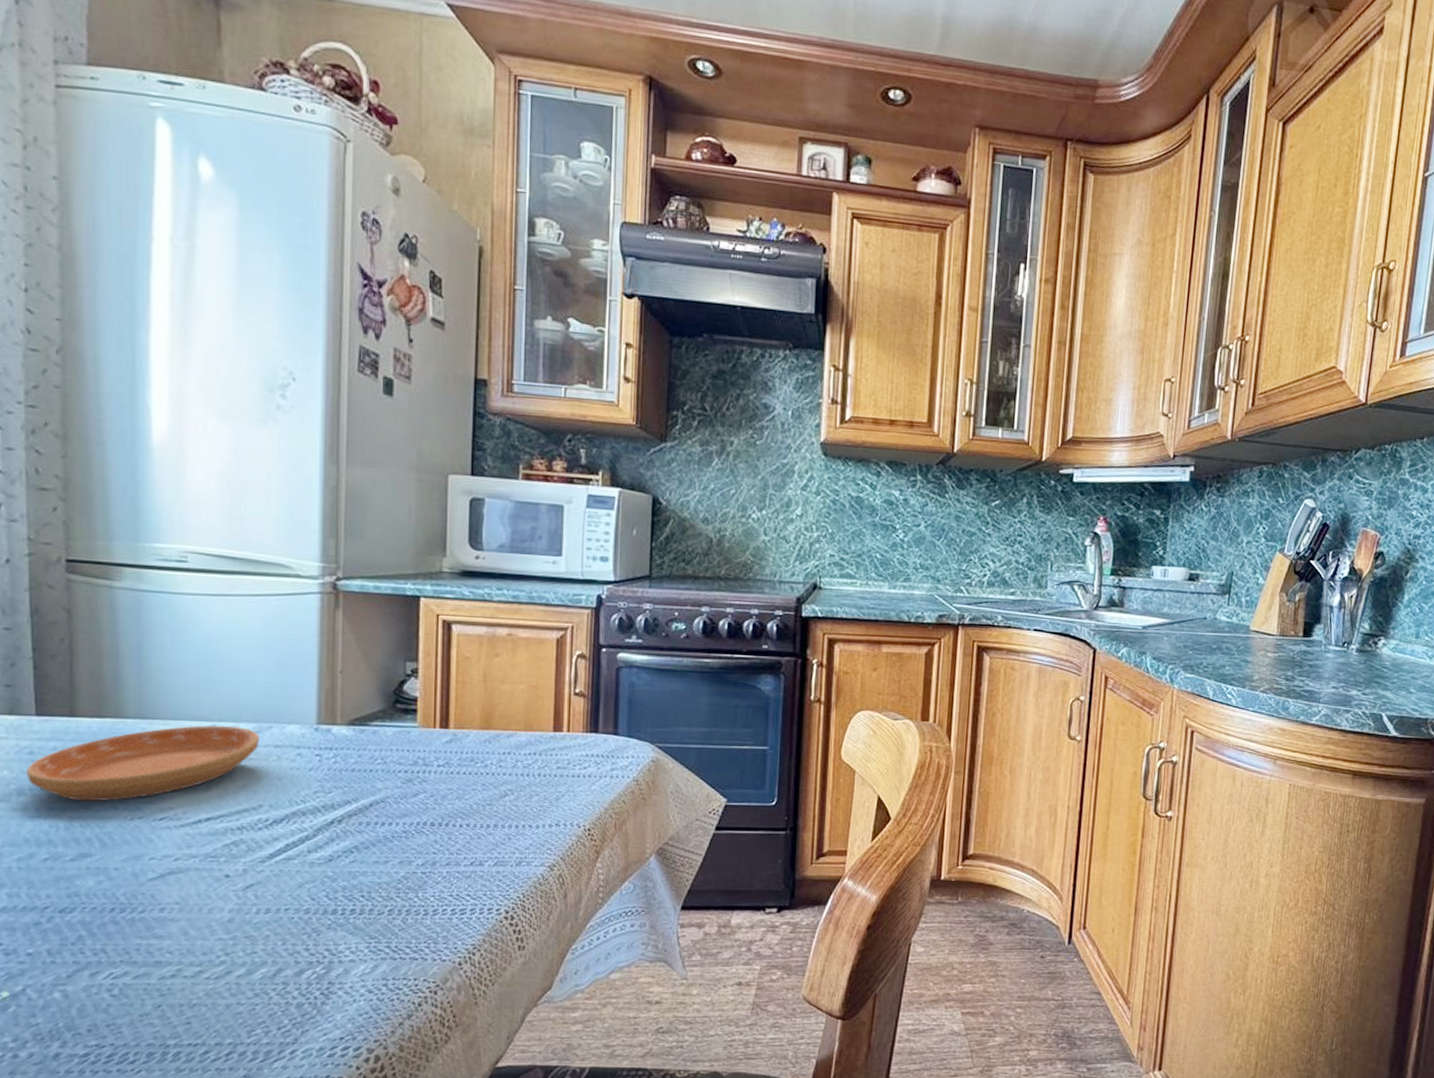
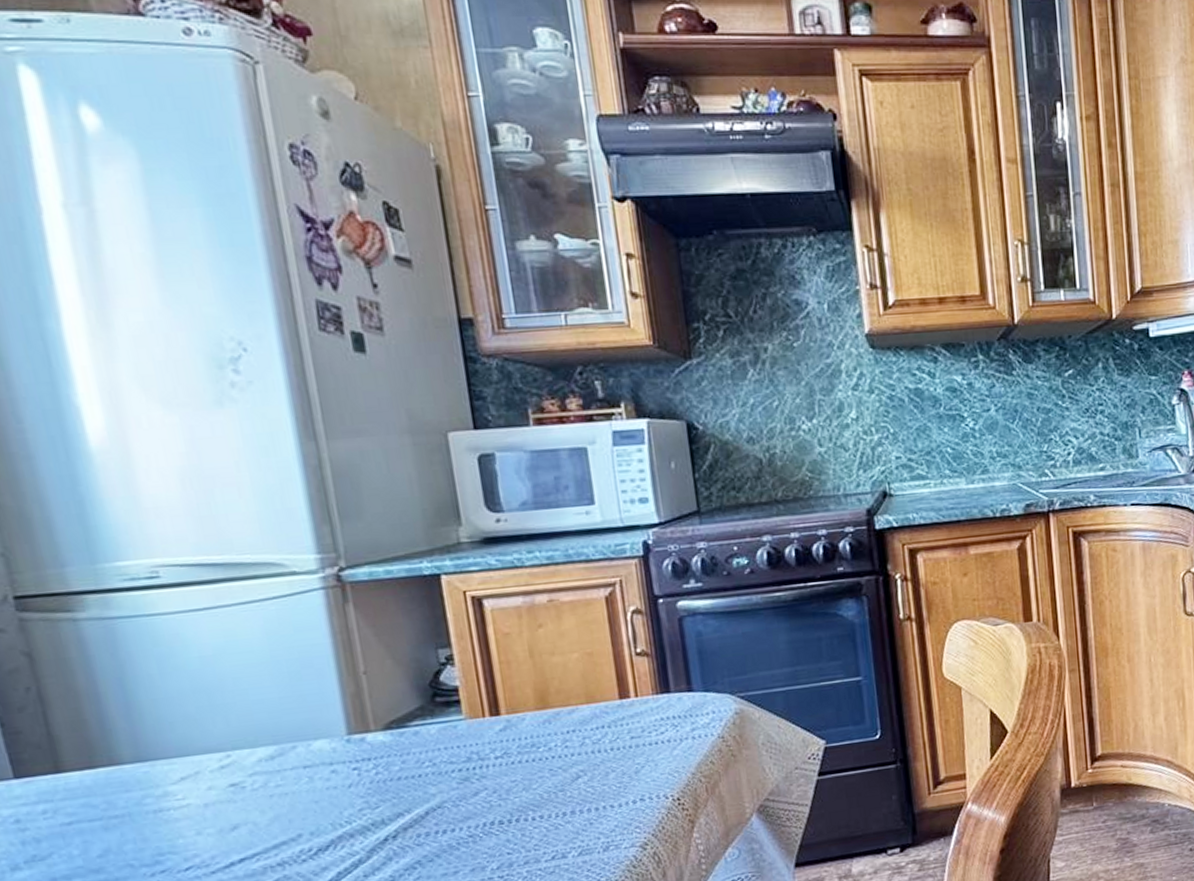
saucer: present [27,725,259,802] -> none [16,752,285,866]

